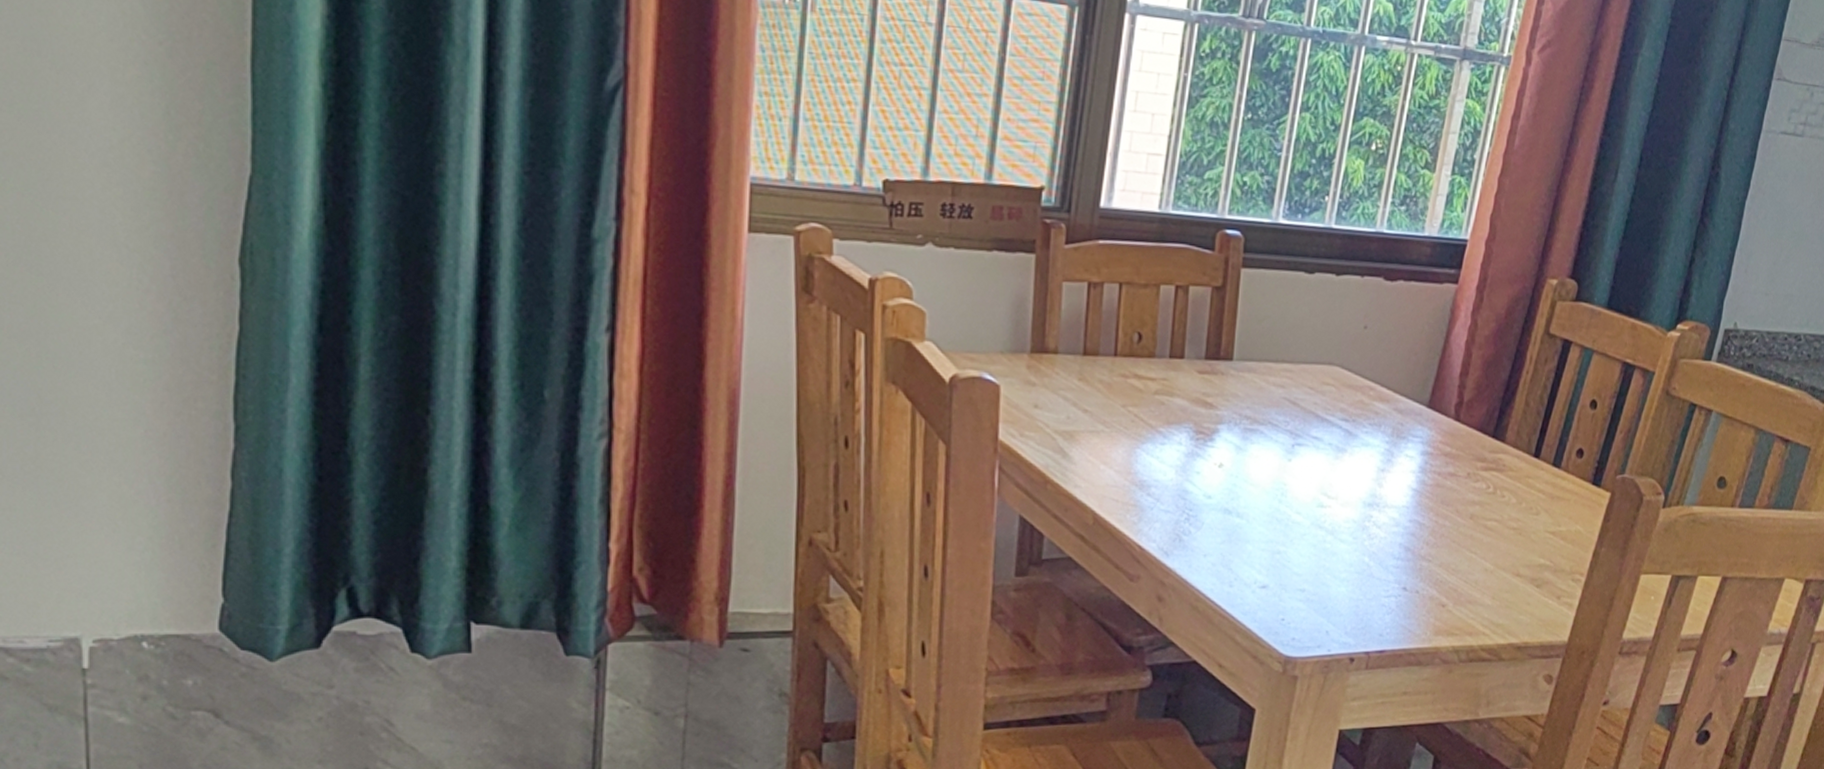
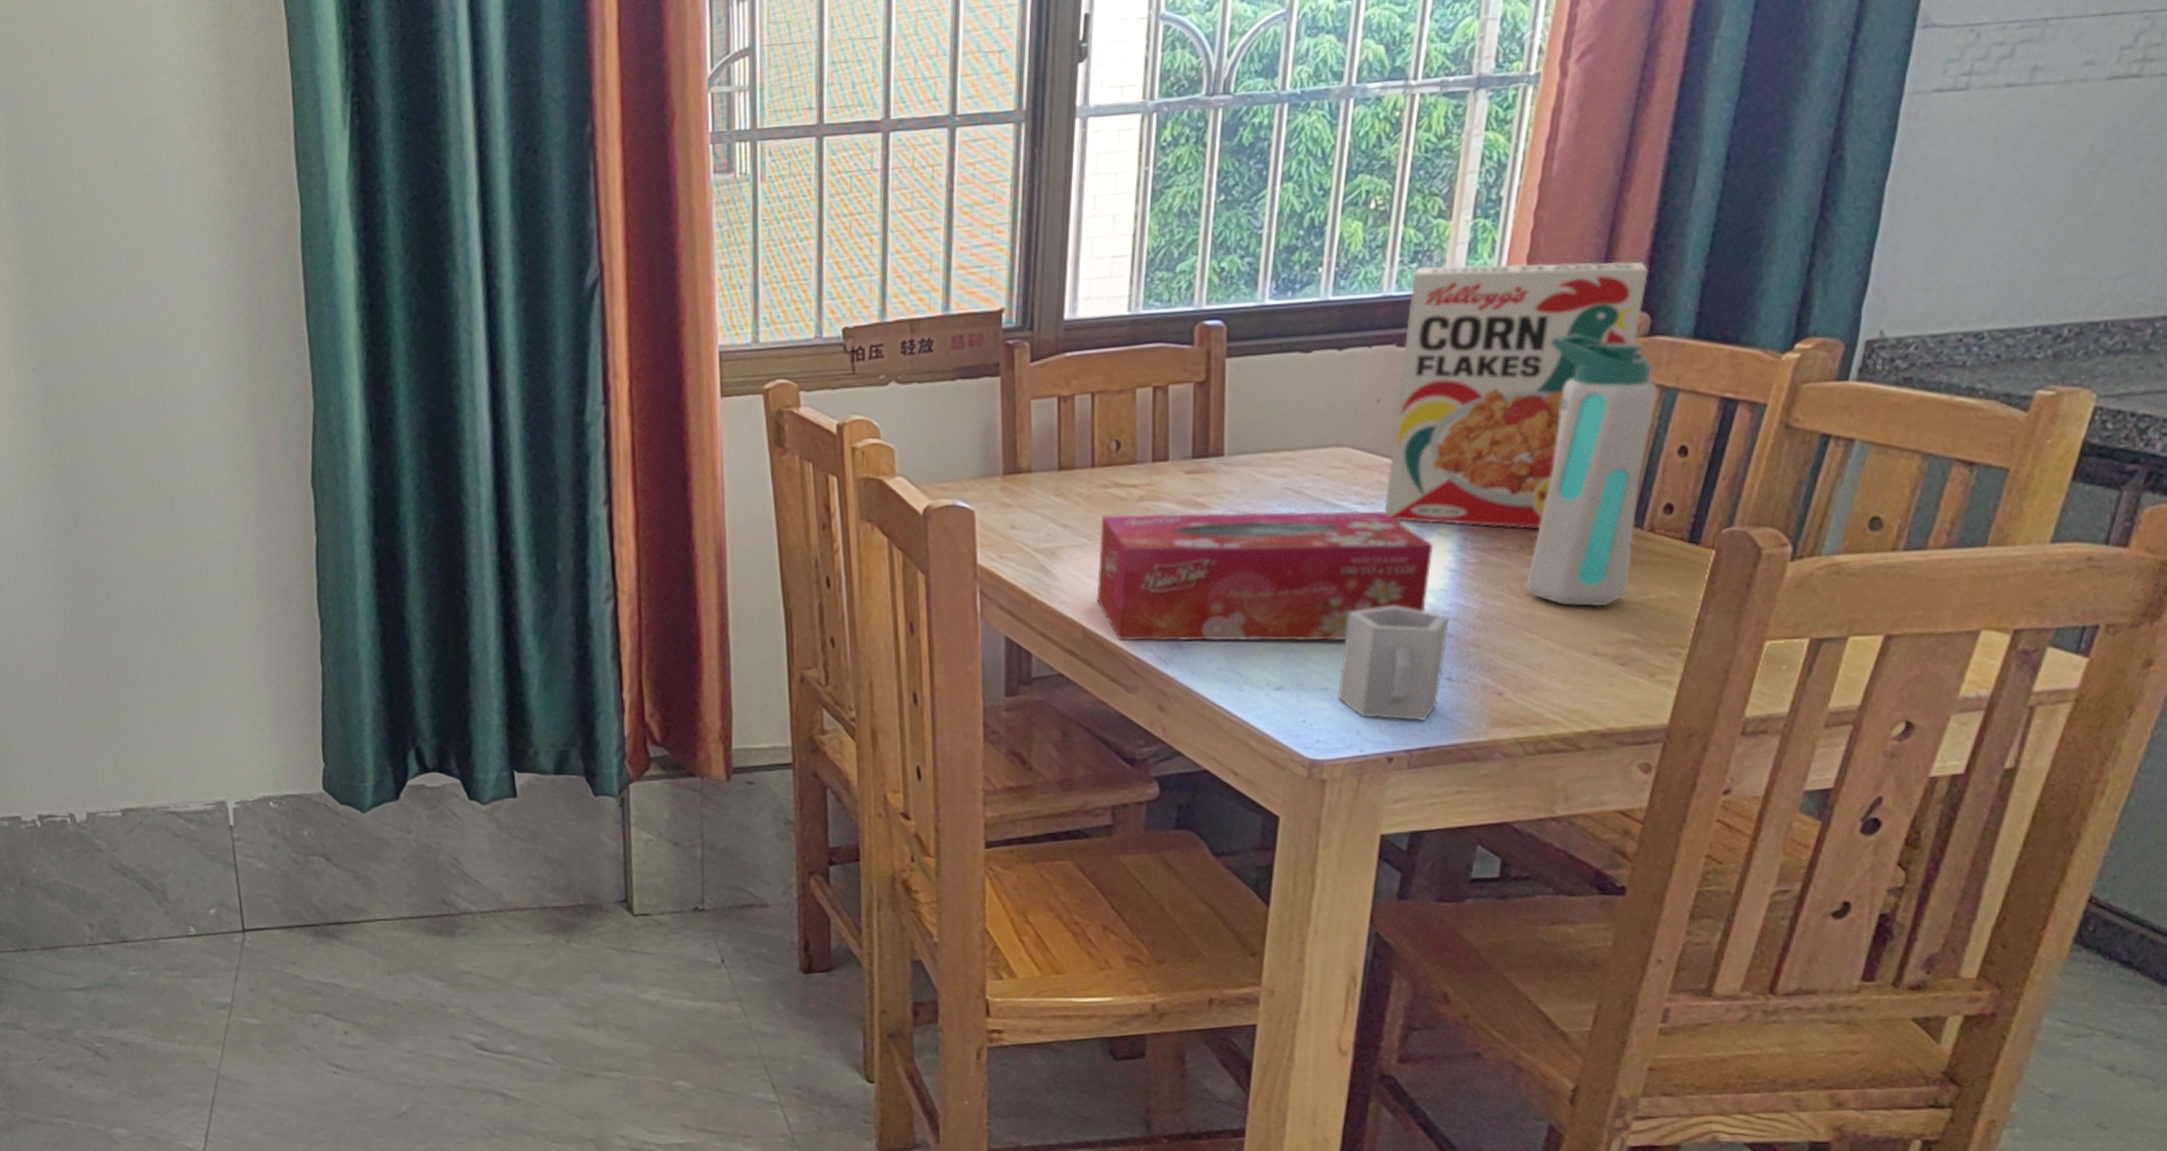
tissue box: none [1108,405,1401,547] -> present [1096,510,1434,642]
cup: none [1312,517,1408,627] -> present [1337,606,1449,722]
cereal box: none [1363,210,1580,460] -> present [1384,261,1650,530]
water bottle: none [1470,290,1579,534] -> present [1526,333,1658,607]

